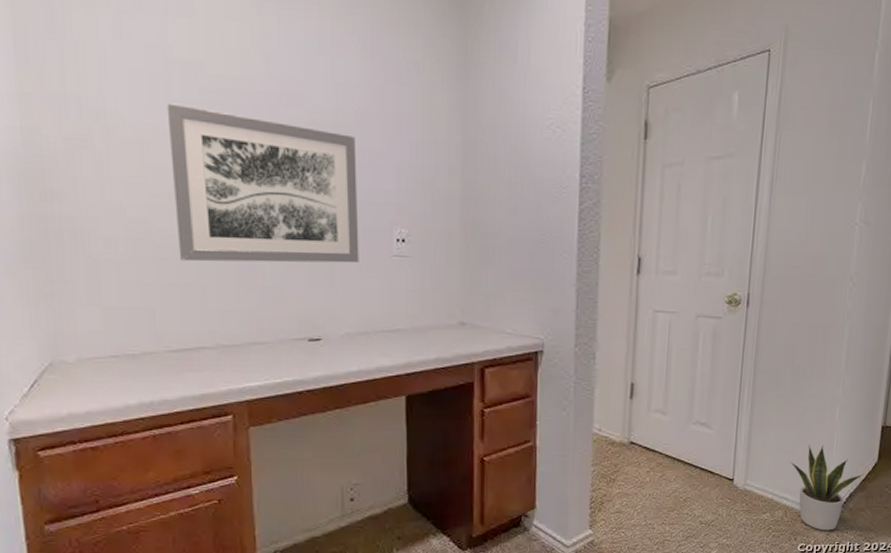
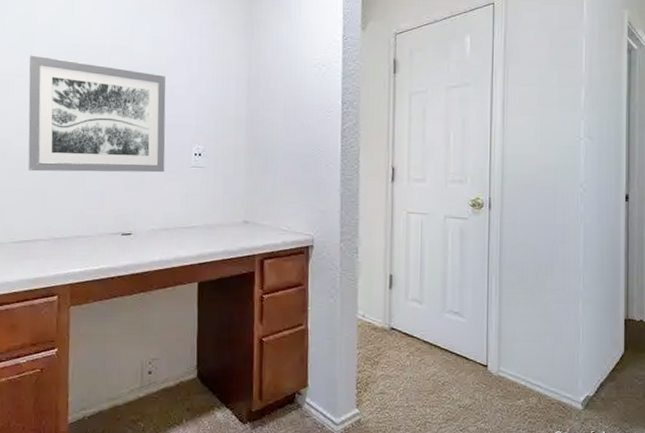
potted plant: present [791,444,865,531] -> none [541,335,613,420]

